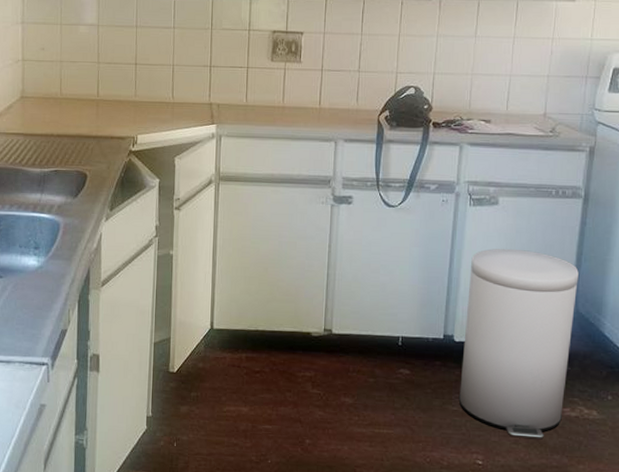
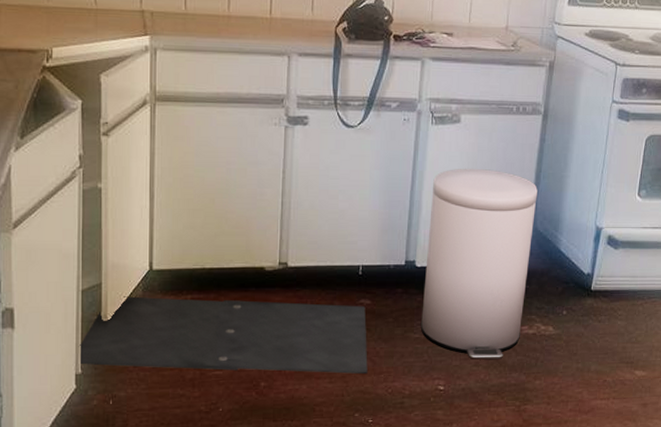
door mat: none [150,351,407,442] -> present [78,296,368,375]

